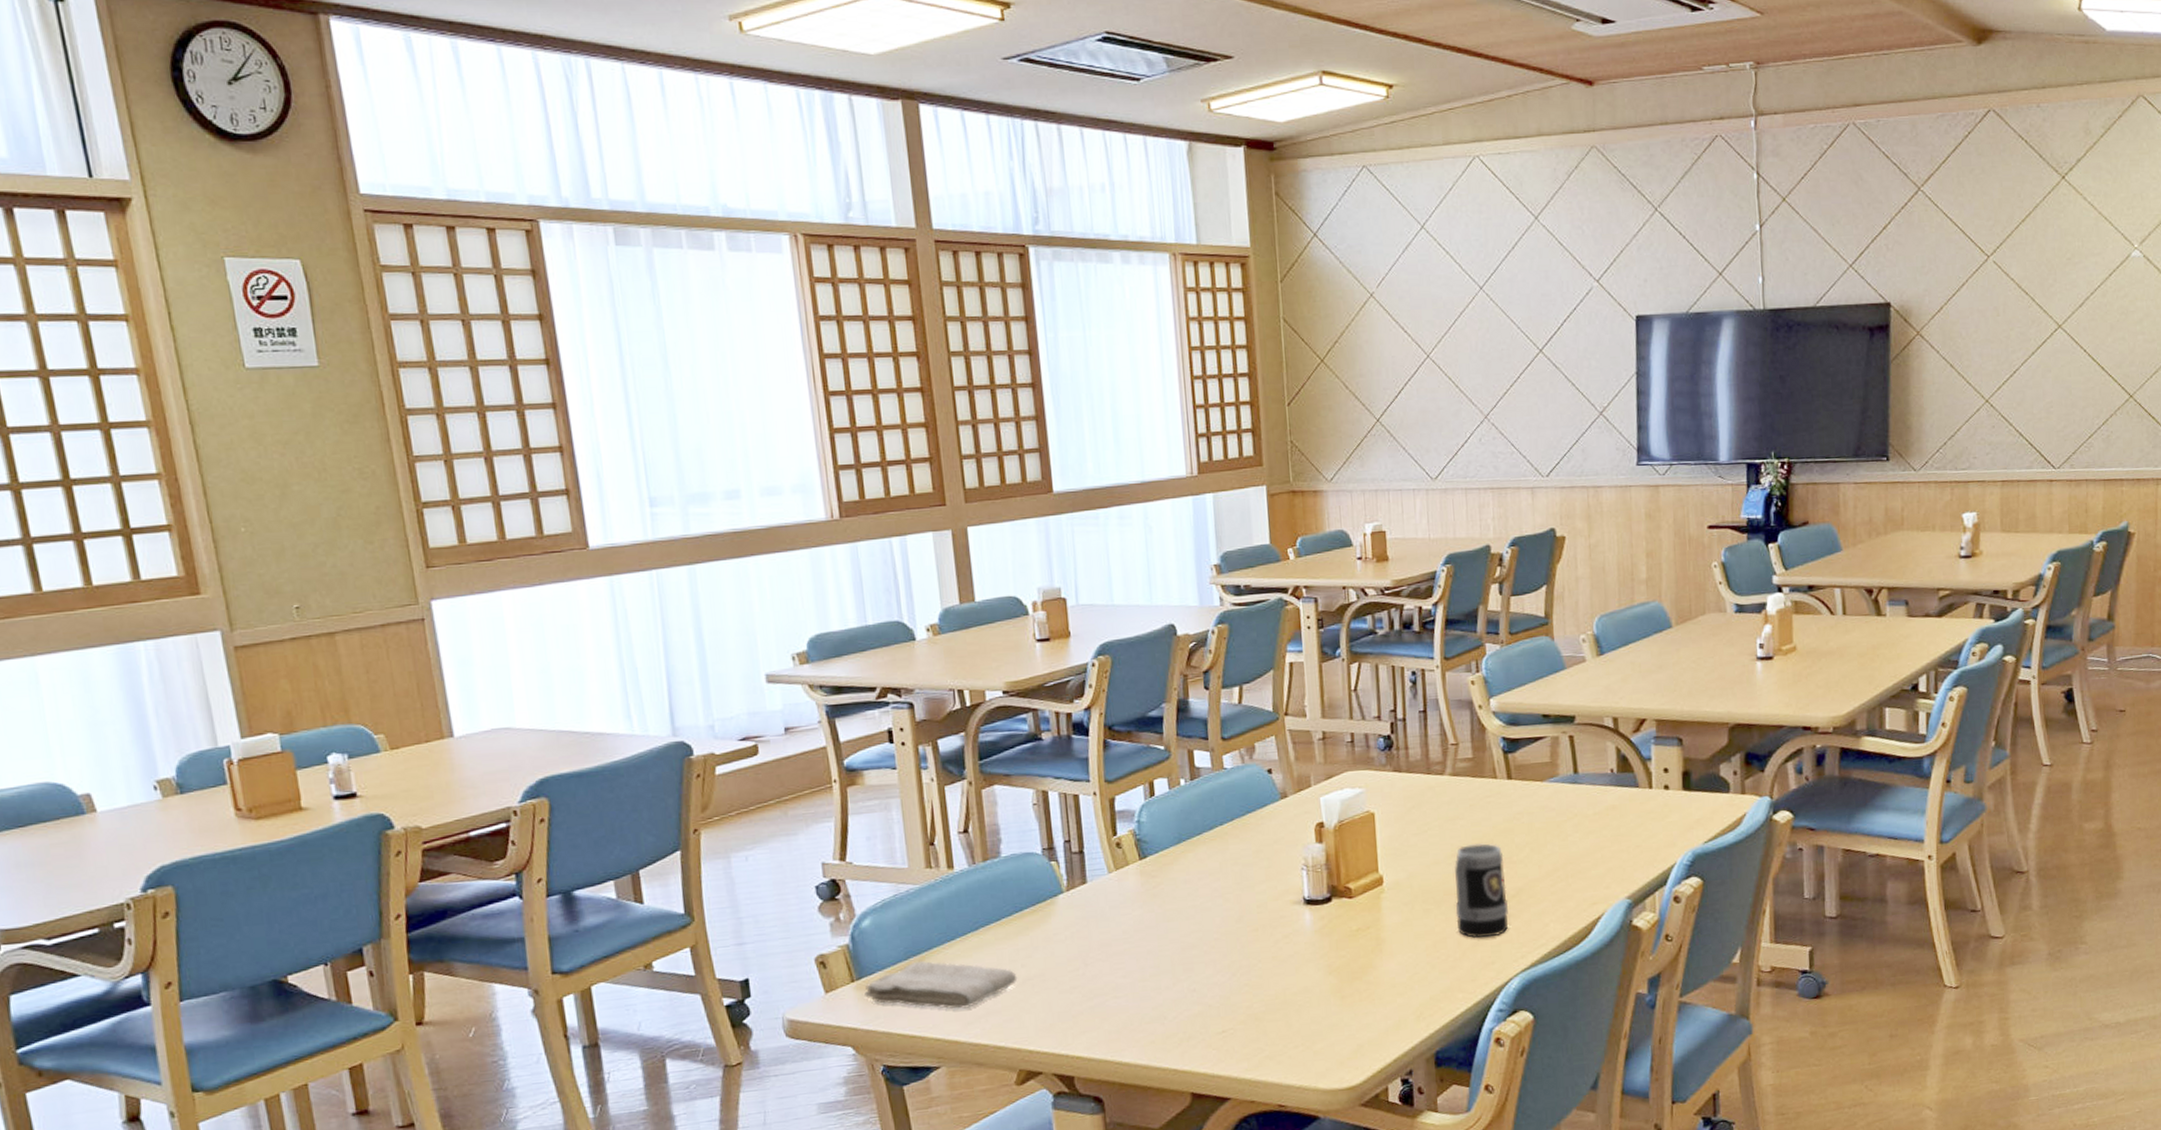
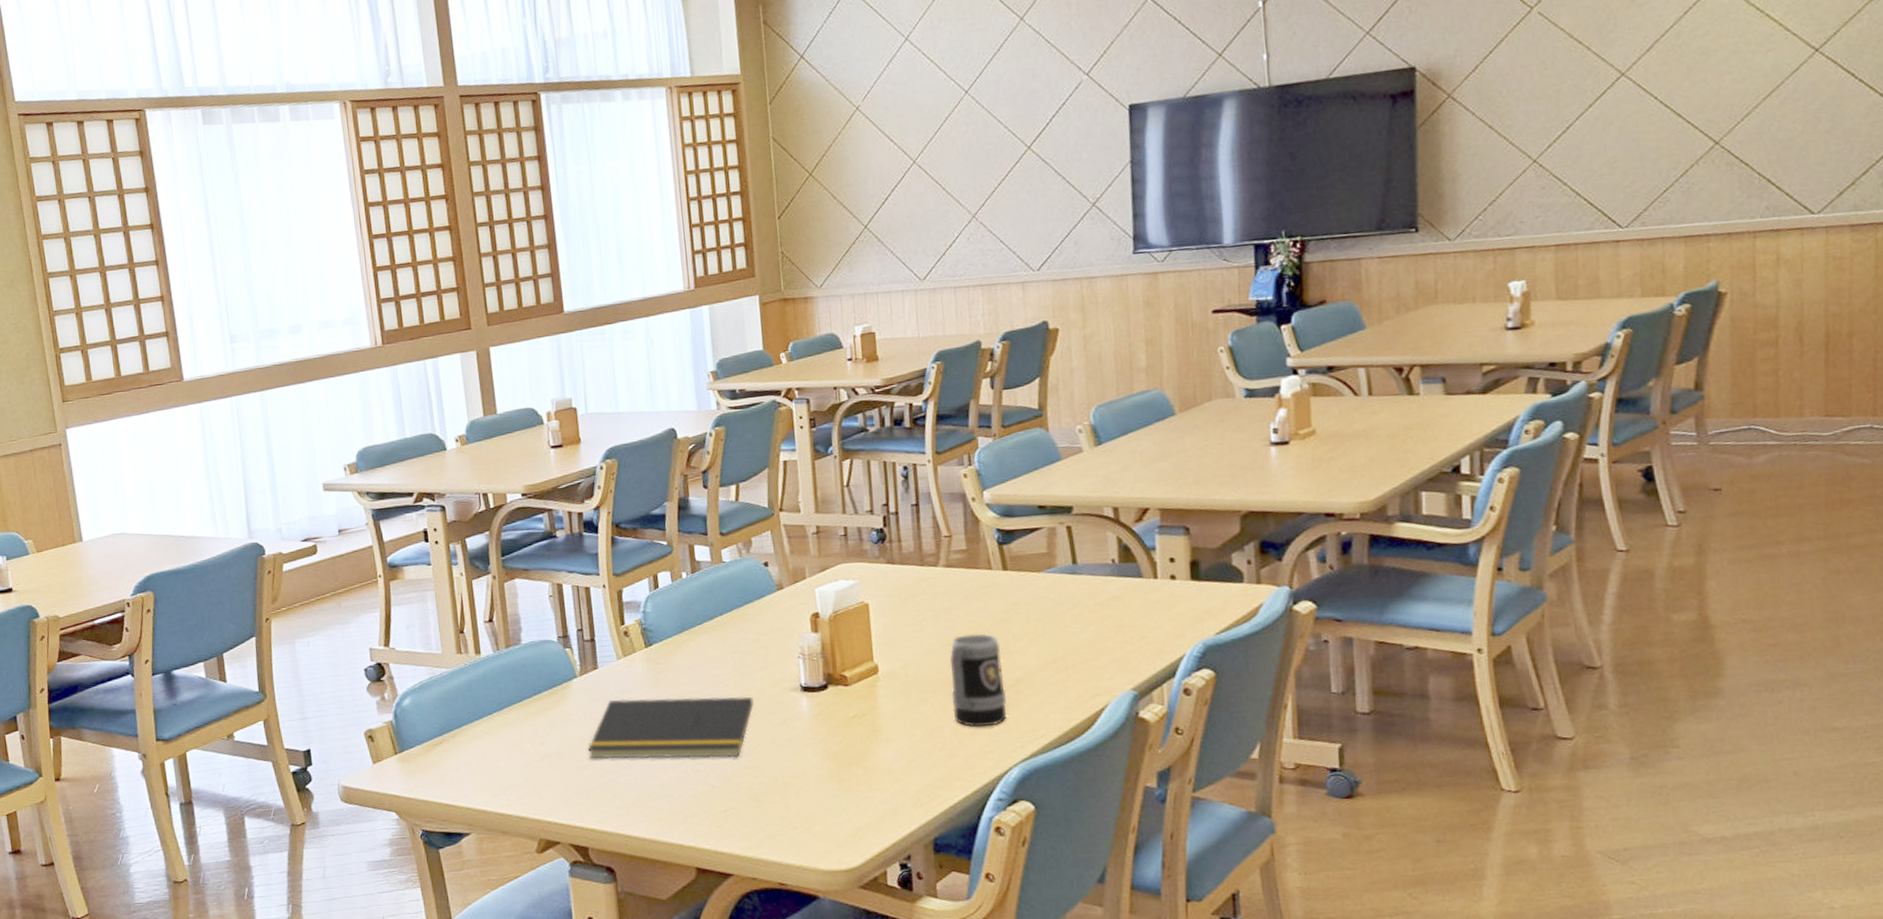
washcloth: present [864,961,1018,1009] -> none [406,737,537,782]
notepad: none [1074,911,1255,982] -> present [587,696,754,760]

